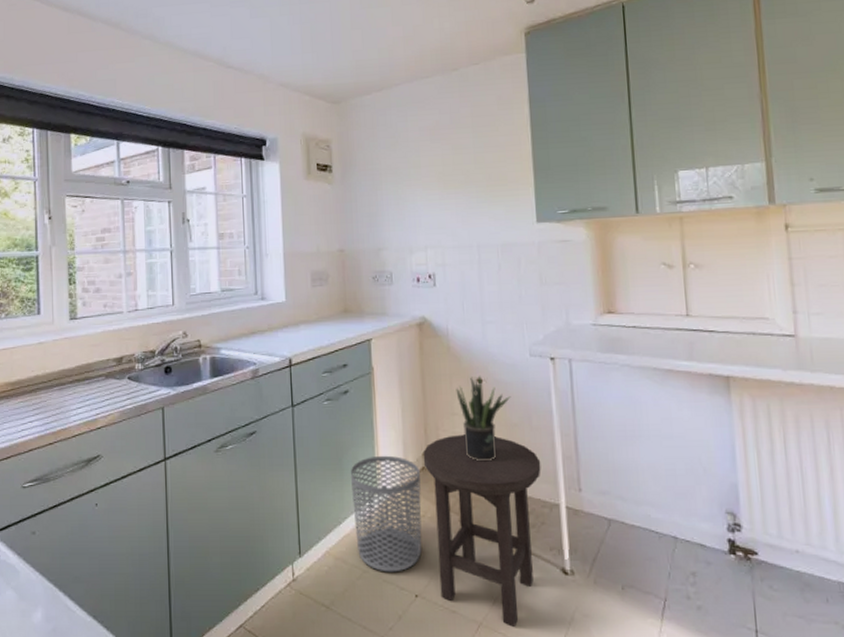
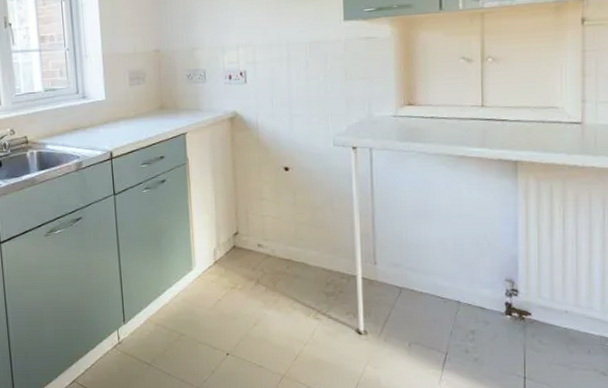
waste bin: present [350,455,422,572] -> none [168,236,233,335]
stool: present [423,434,541,627] -> none [234,217,341,378]
potted plant: present [456,375,511,462] -> none [264,164,315,240]

